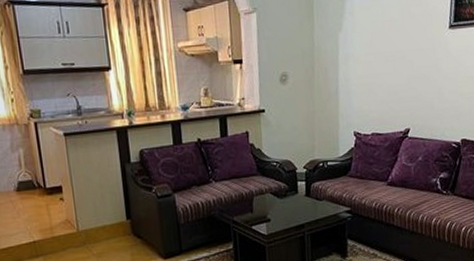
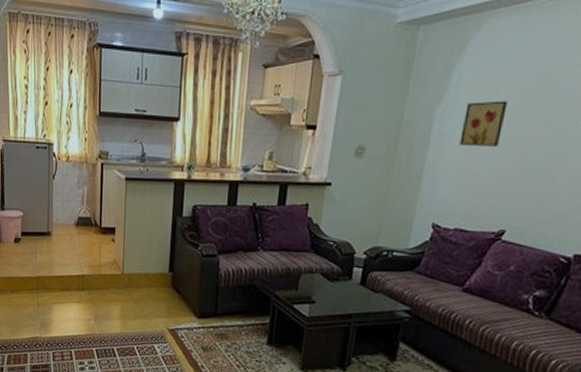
wall art: none [361,22,392,63] -> present [459,100,508,147]

